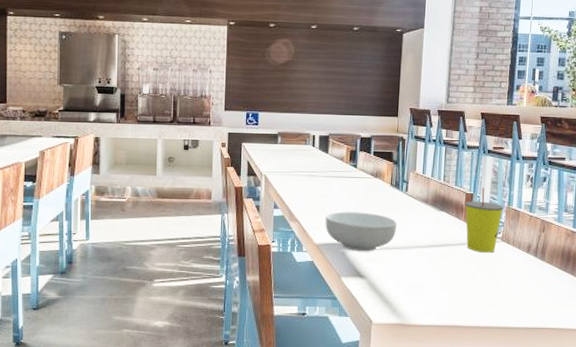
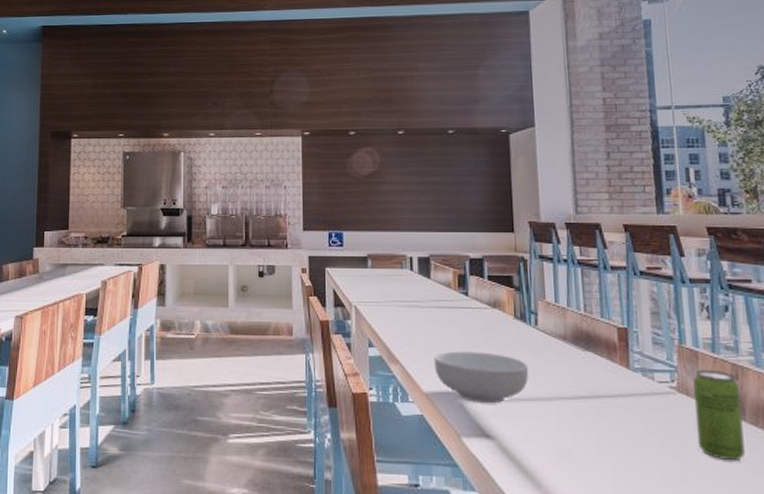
straw: present [465,188,504,253] -> none [617,320,674,408]
beverage can: none [509,224,545,288] -> present [693,369,745,460]

